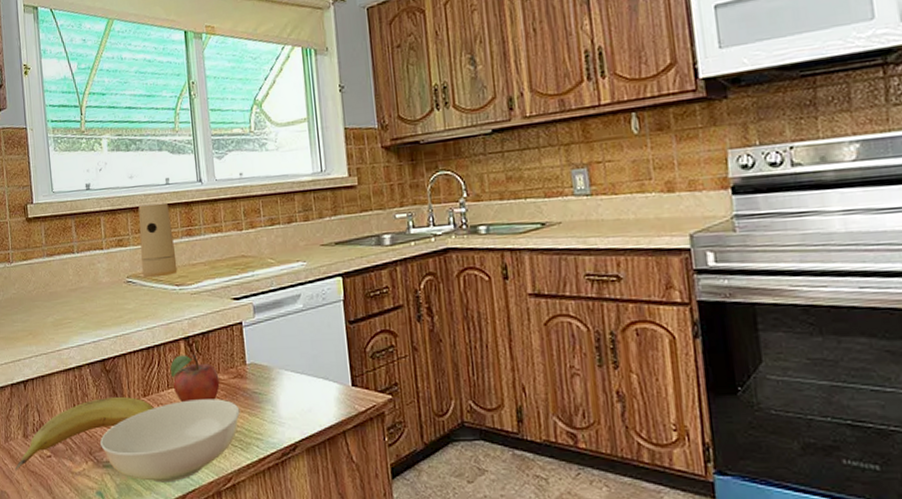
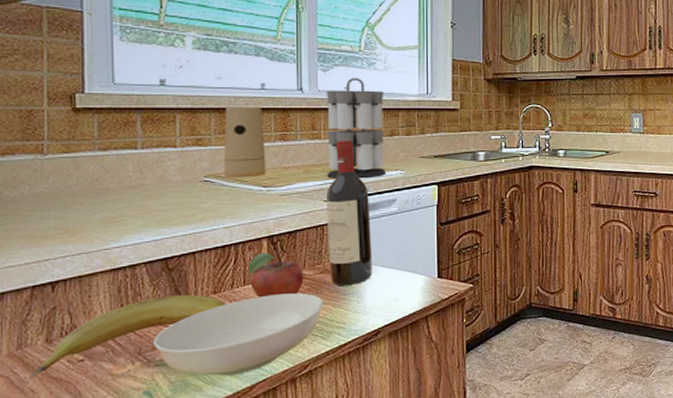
spice rack: none [222,161,287,274] -> present [325,77,386,179]
wine bottle: none [231,230,284,393] -> present [325,139,373,287]

